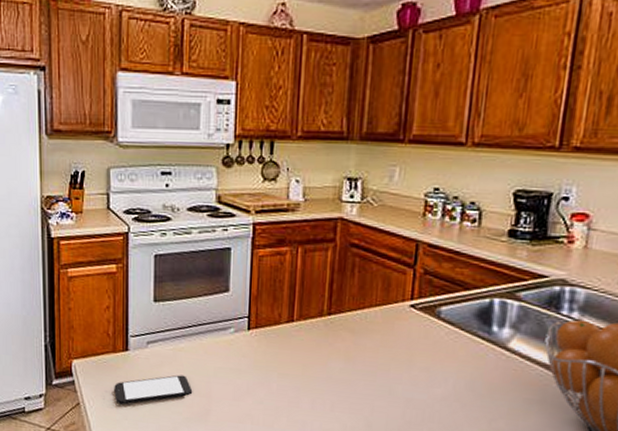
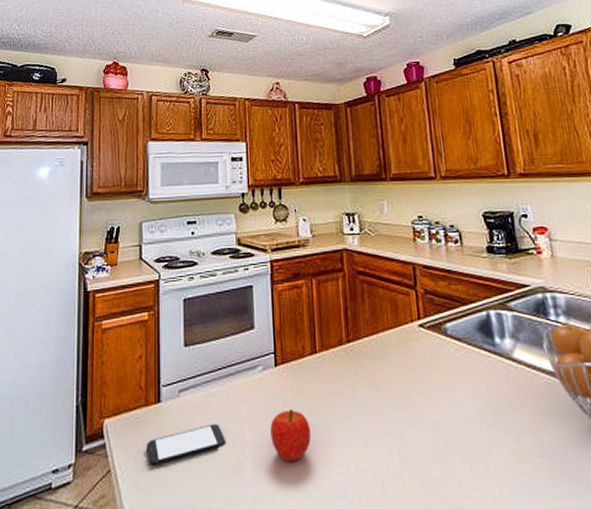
fruit: none [237,370,279,415] -> present [270,410,312,461]

